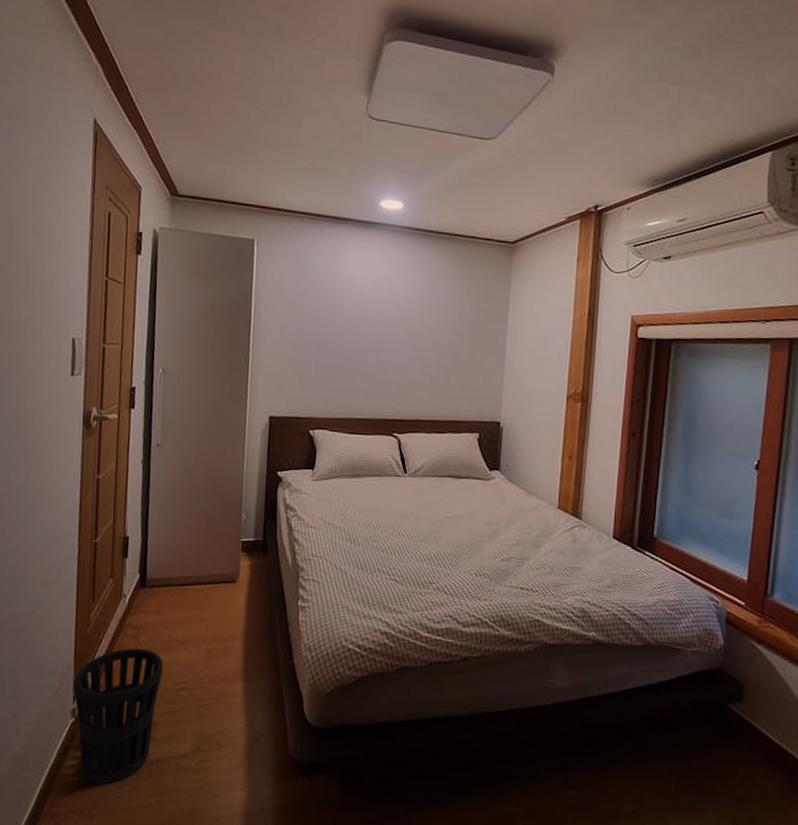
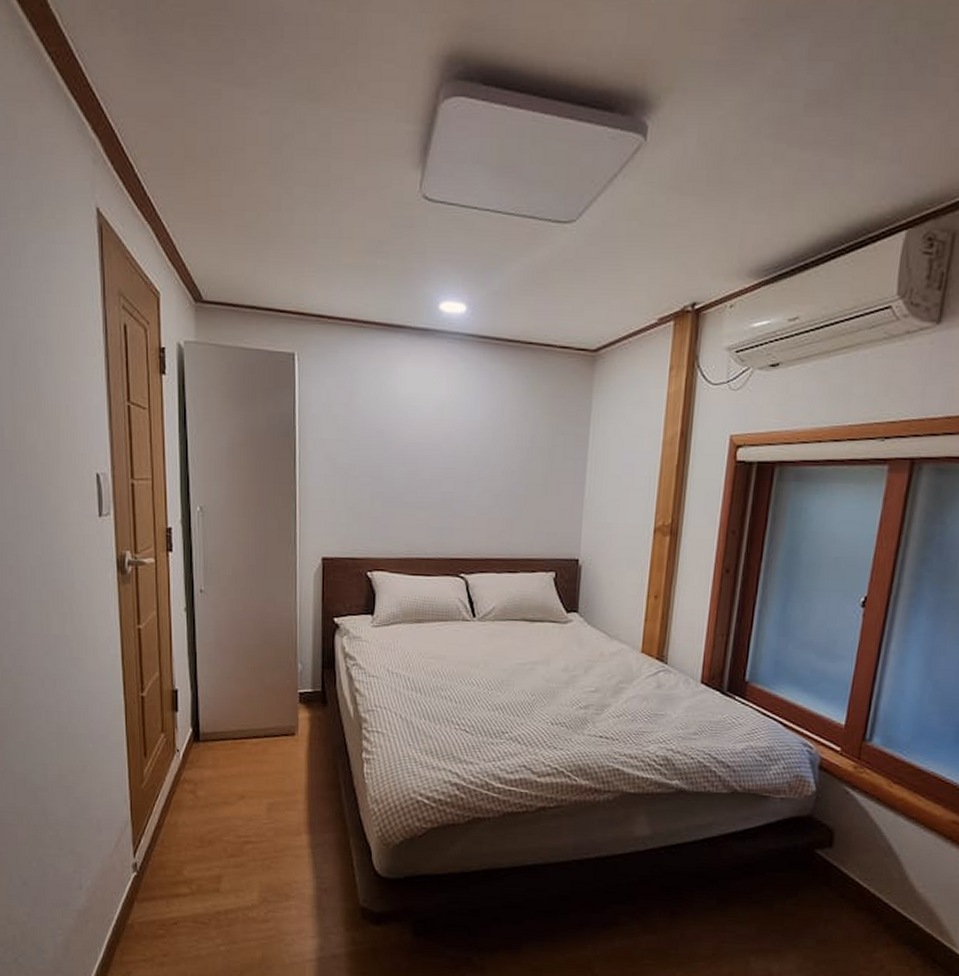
wastebasket: present [73,648,163,785] -> none [132,802,224,935]

